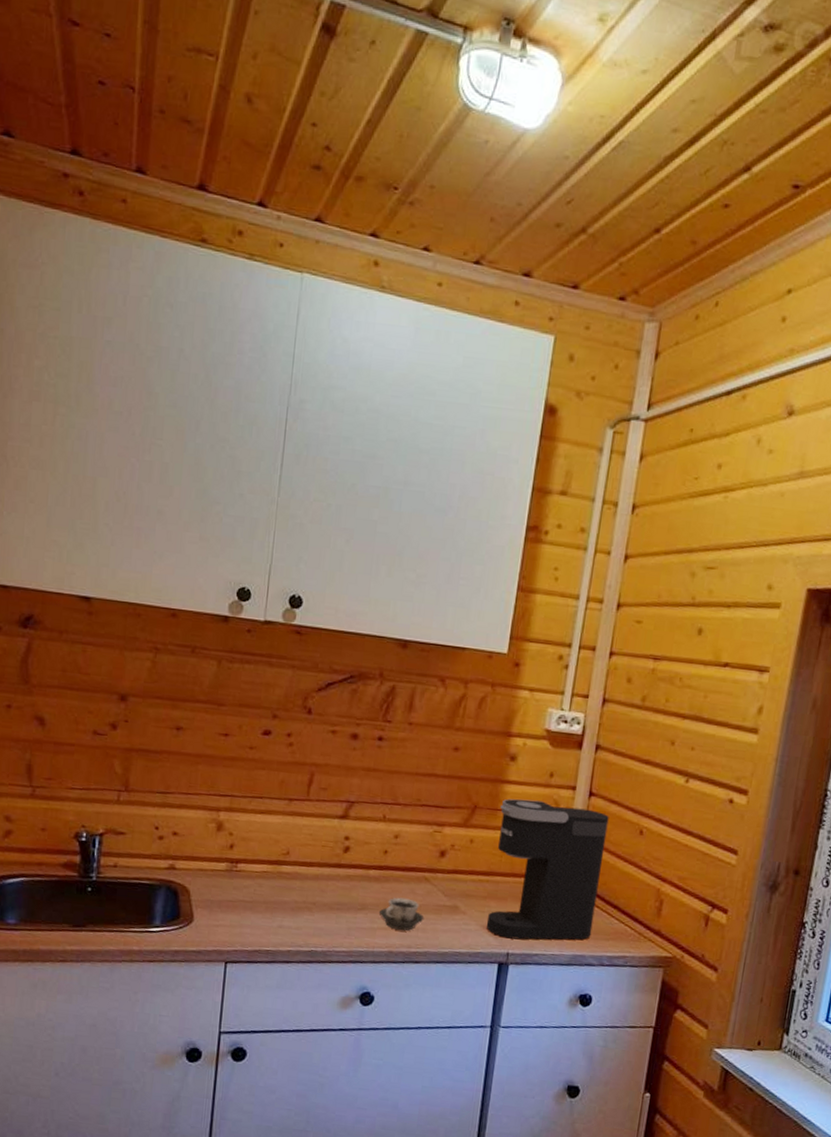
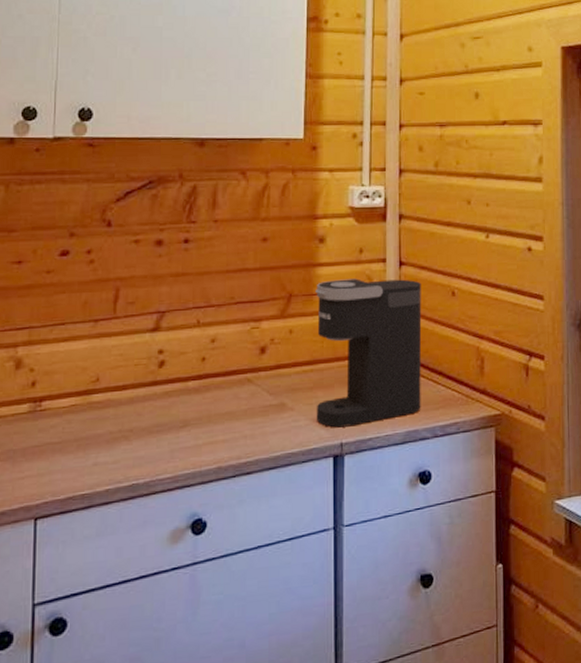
cup: present [378,897,424,931] -> none [202,405,251,442]

